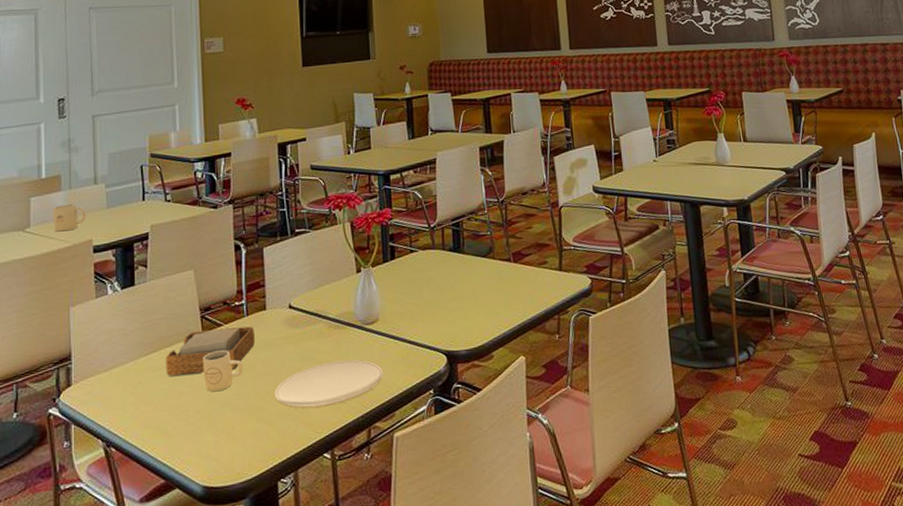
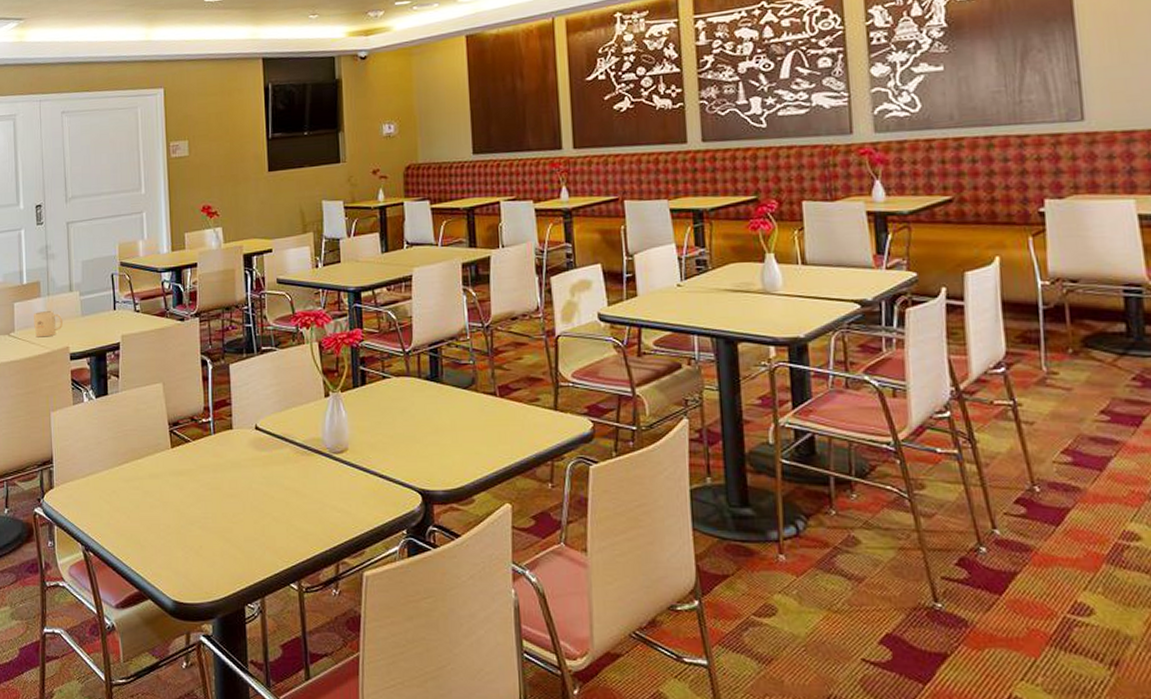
napkin holder: present [166,326,256,376] -> none [137,445,223,488]
mug: present [202,350,243,392] -> none [171,467,211,508]
plate: present [275,359,384,409] -> none [242,489,353,536]

